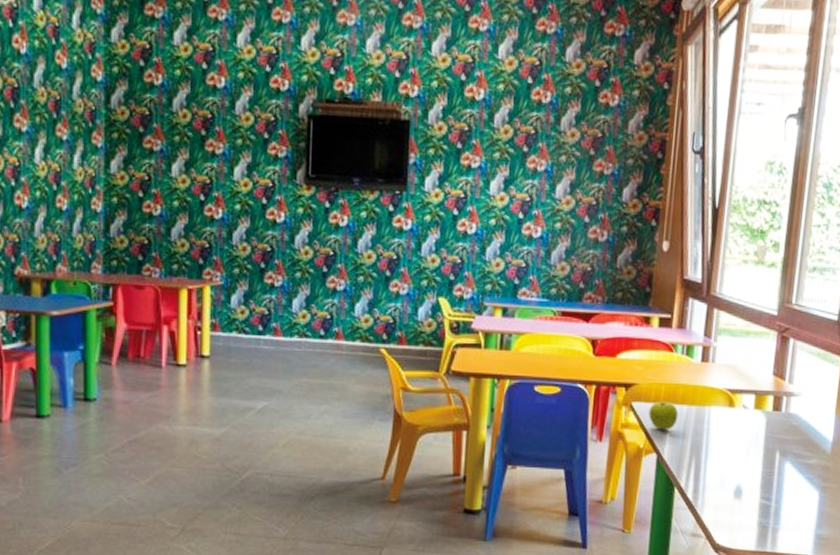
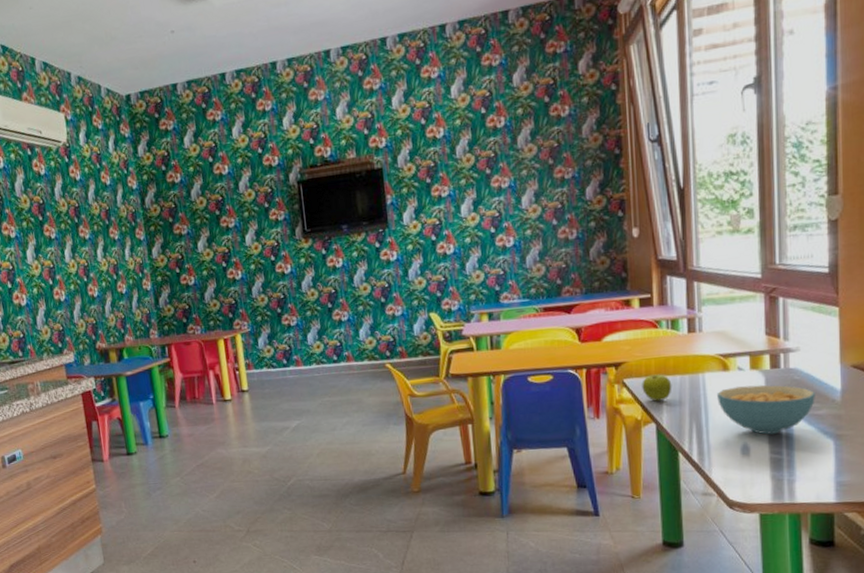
cereal bowl: none [719,425,809,479] -> present [717,384,815,435]

